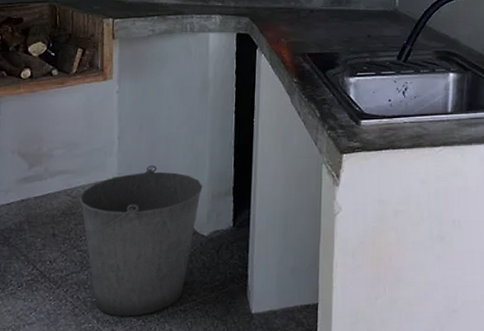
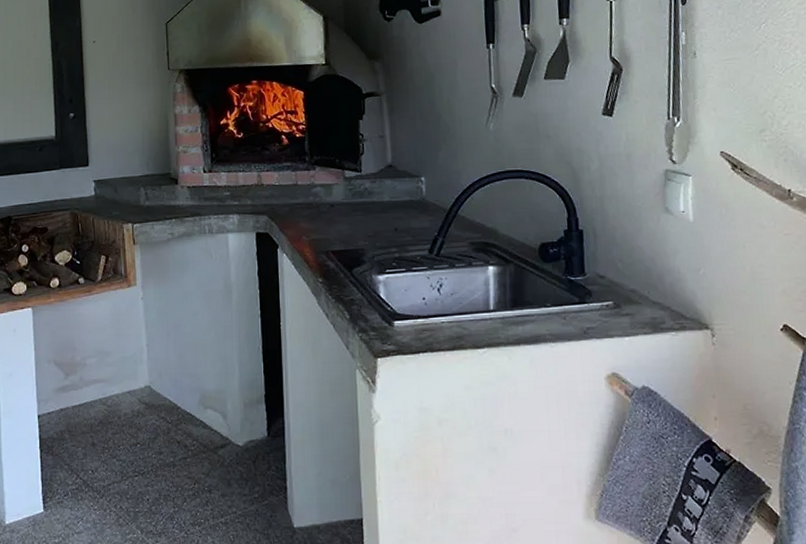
bucket: present [79,165,203,317] -> none [114,373,234,528]

